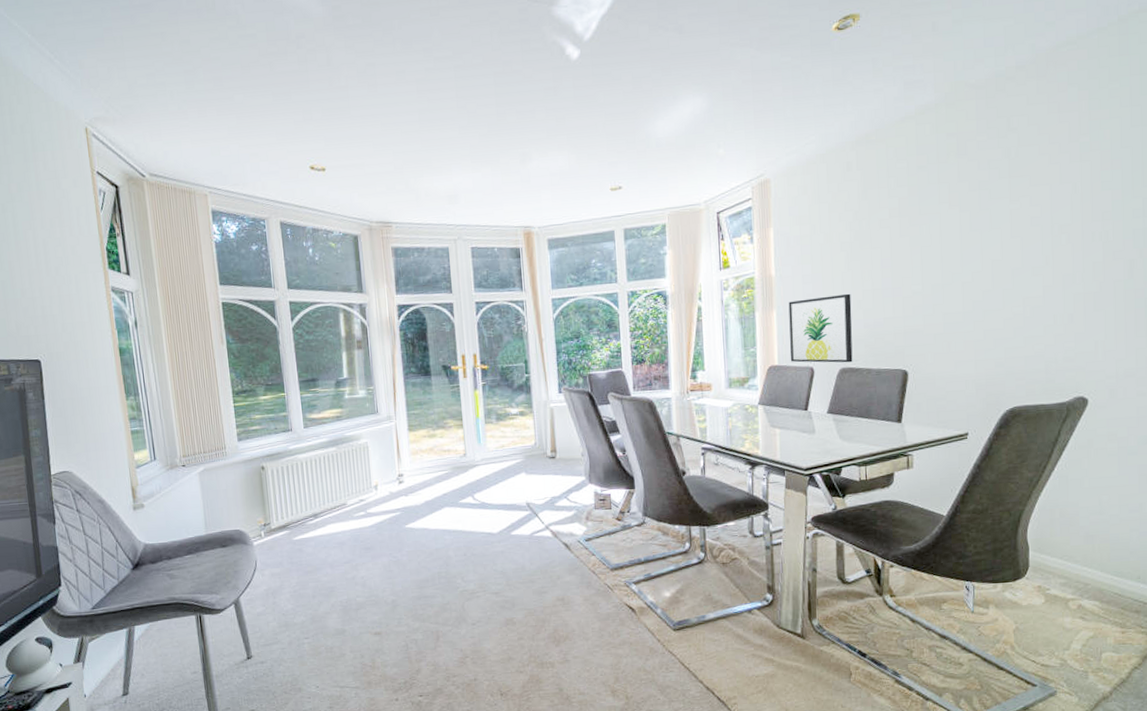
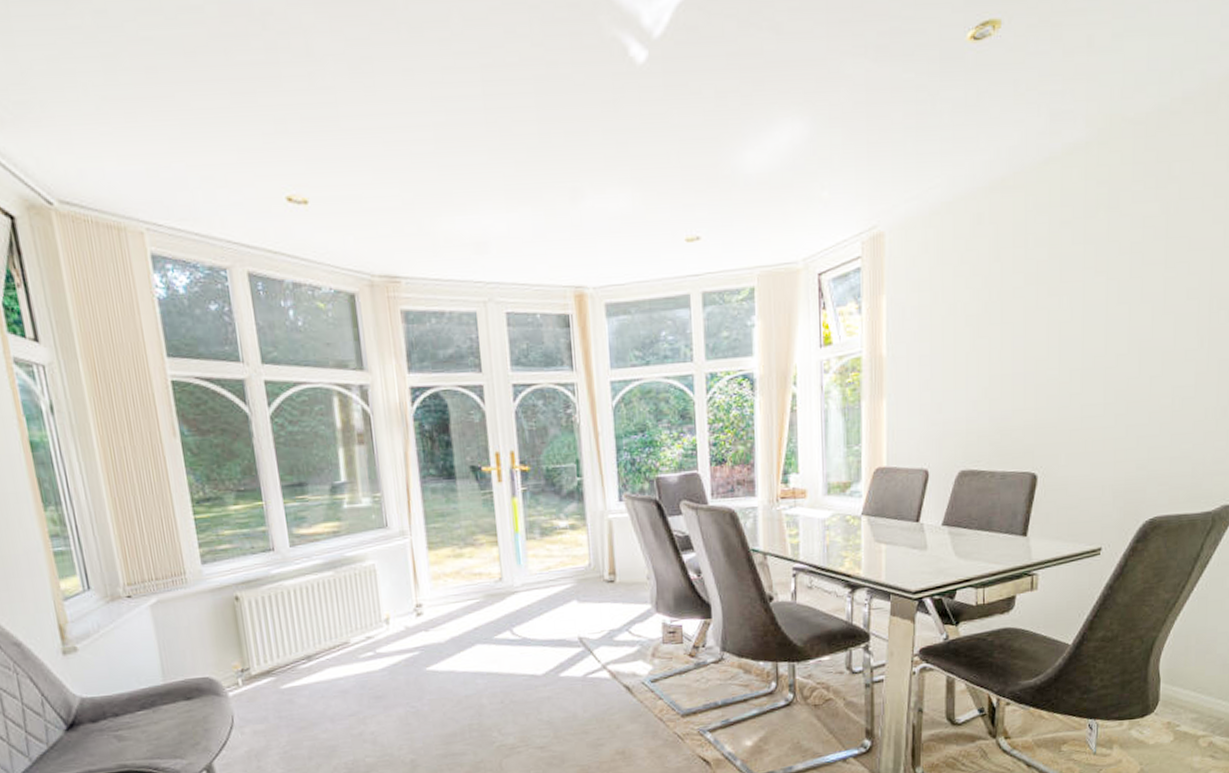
wall art: present [788,293,853,363] -> none [901,379,976,465]

